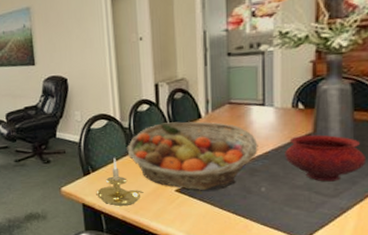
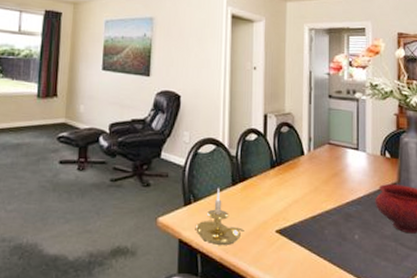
fruit basket: present [127,122,258,191] -> none [232,155,353,234]

